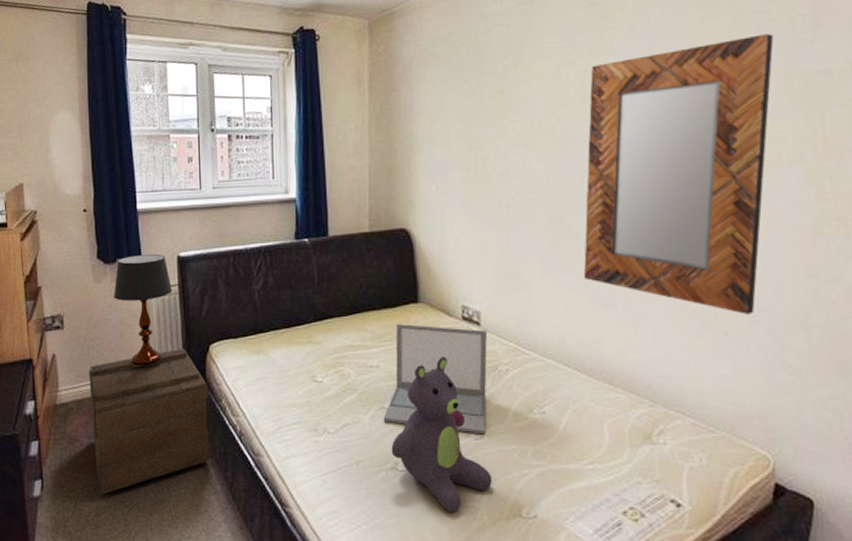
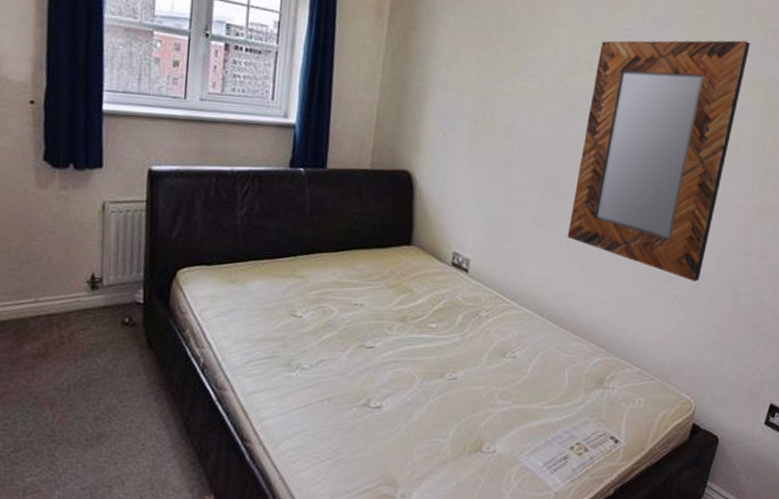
wooden crate: present [89,348,211,495] -> none [18,271,171,429]
table lamp: present [114,254,172,366] -> none [62,162,138,288]
laptop: present [383,324,487,435] -> none [361,265,473,376]
stuffed bear: present [391,357,492,512] -> none [365,299,460,447]

